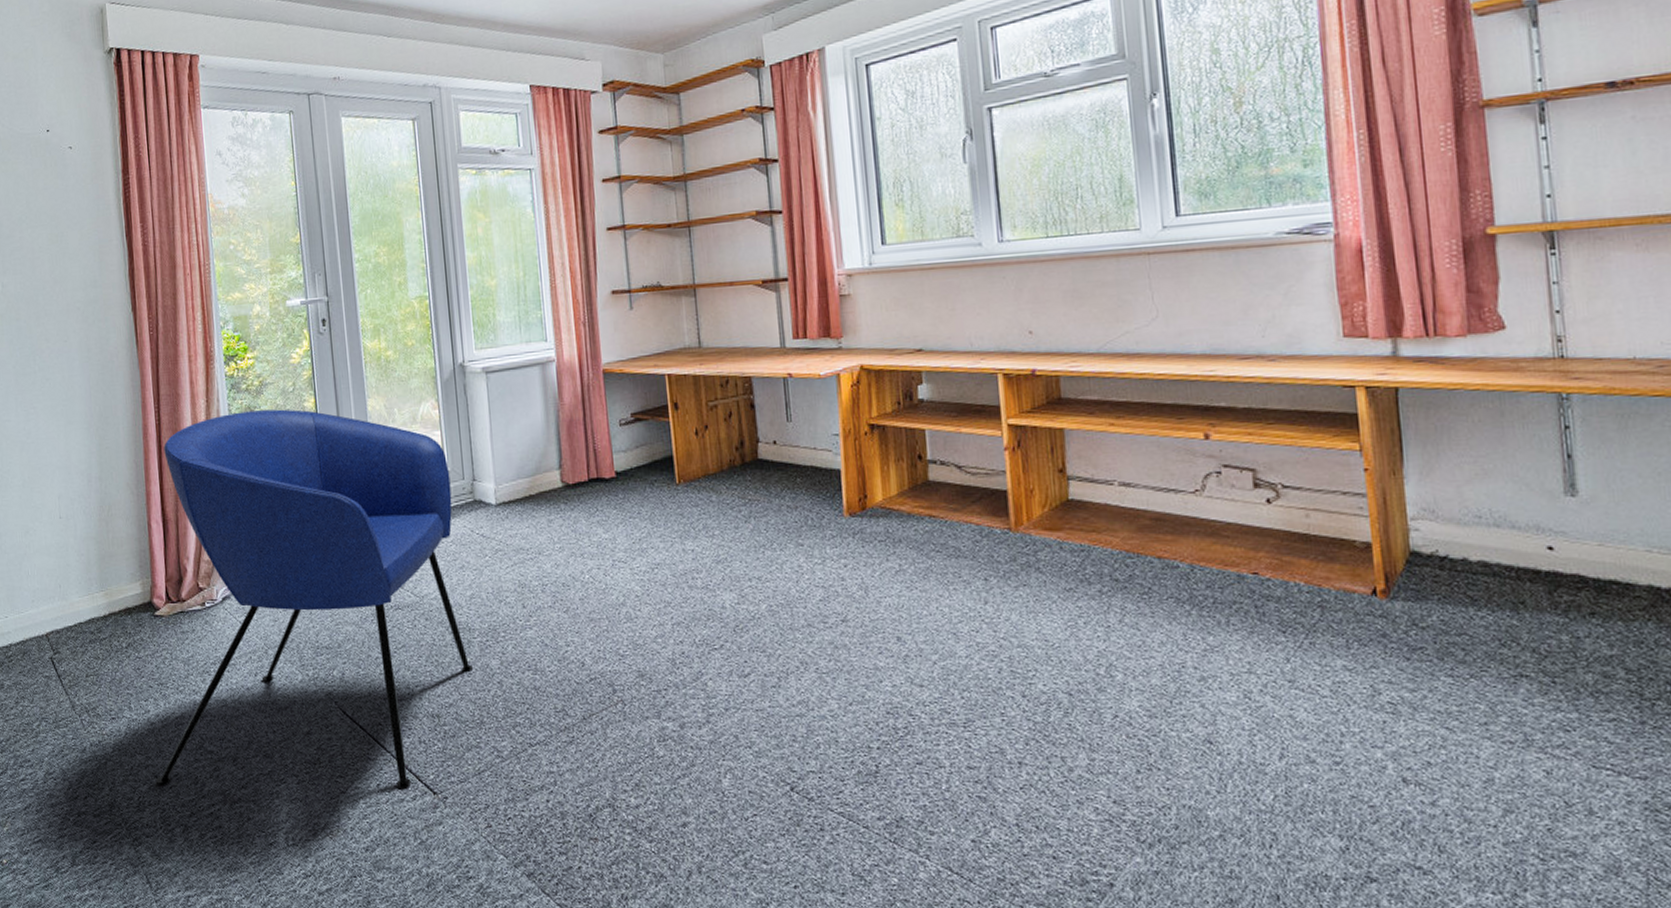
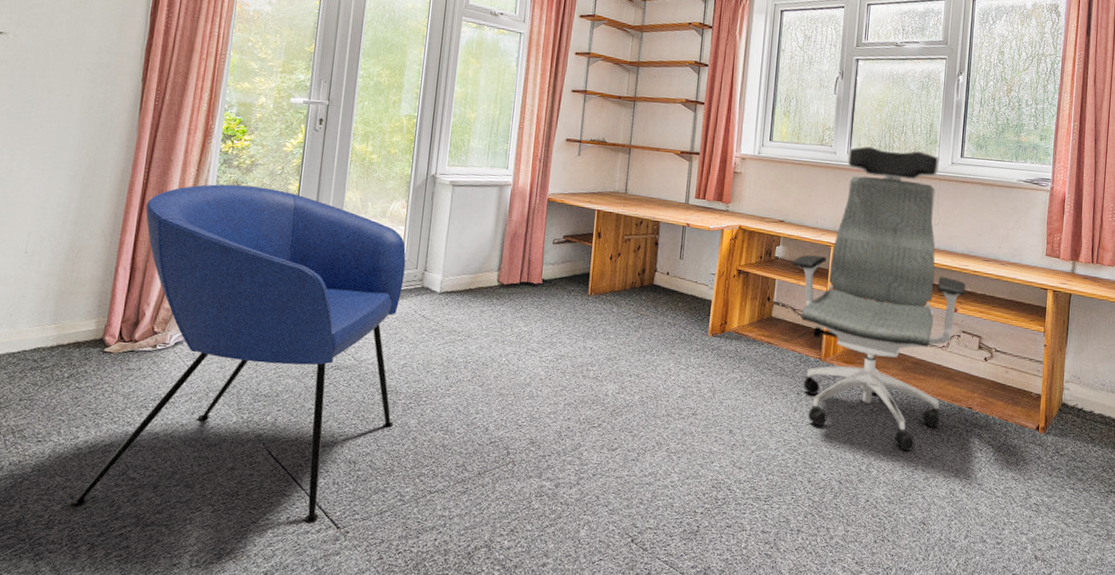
office chair: none [943,217,1218,644] -> present [791,146,966,452]

